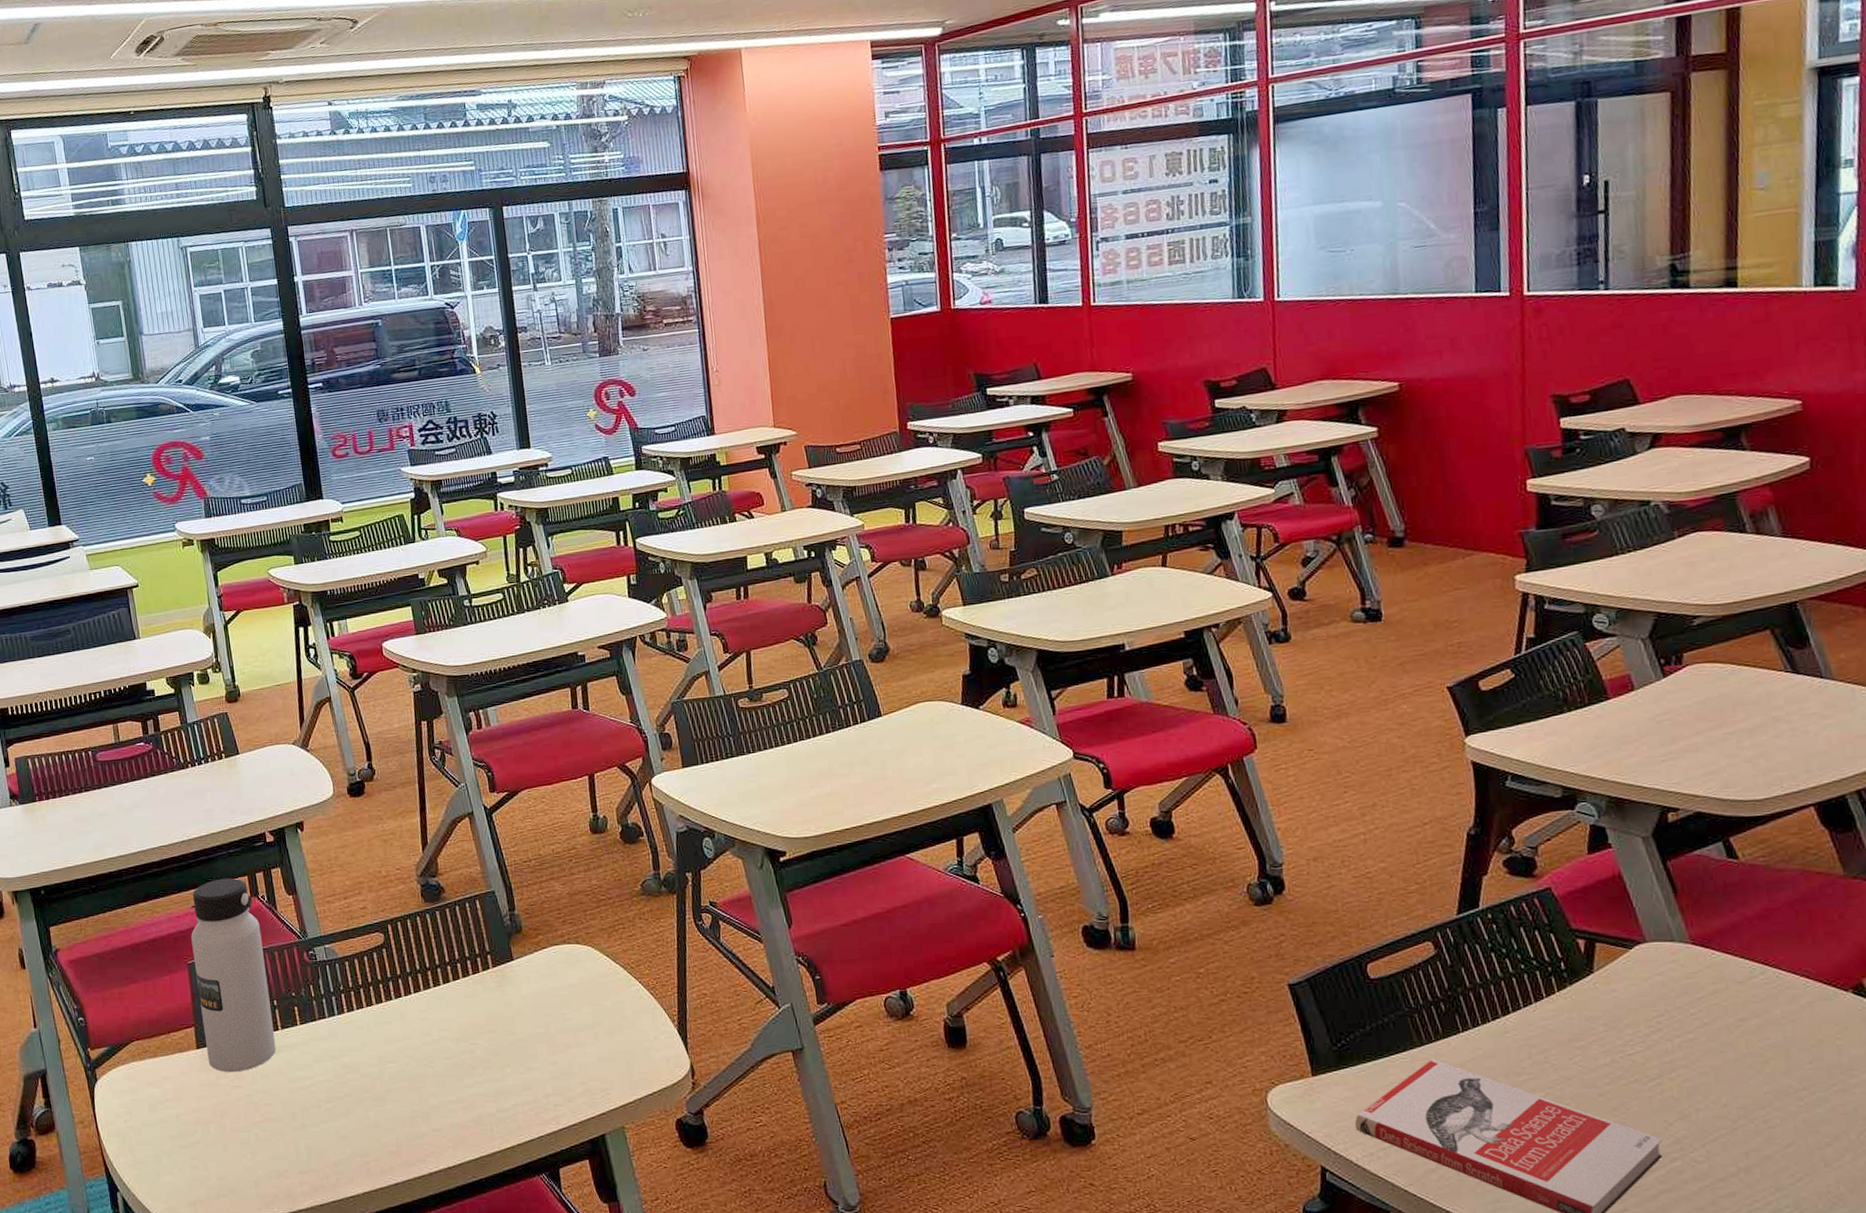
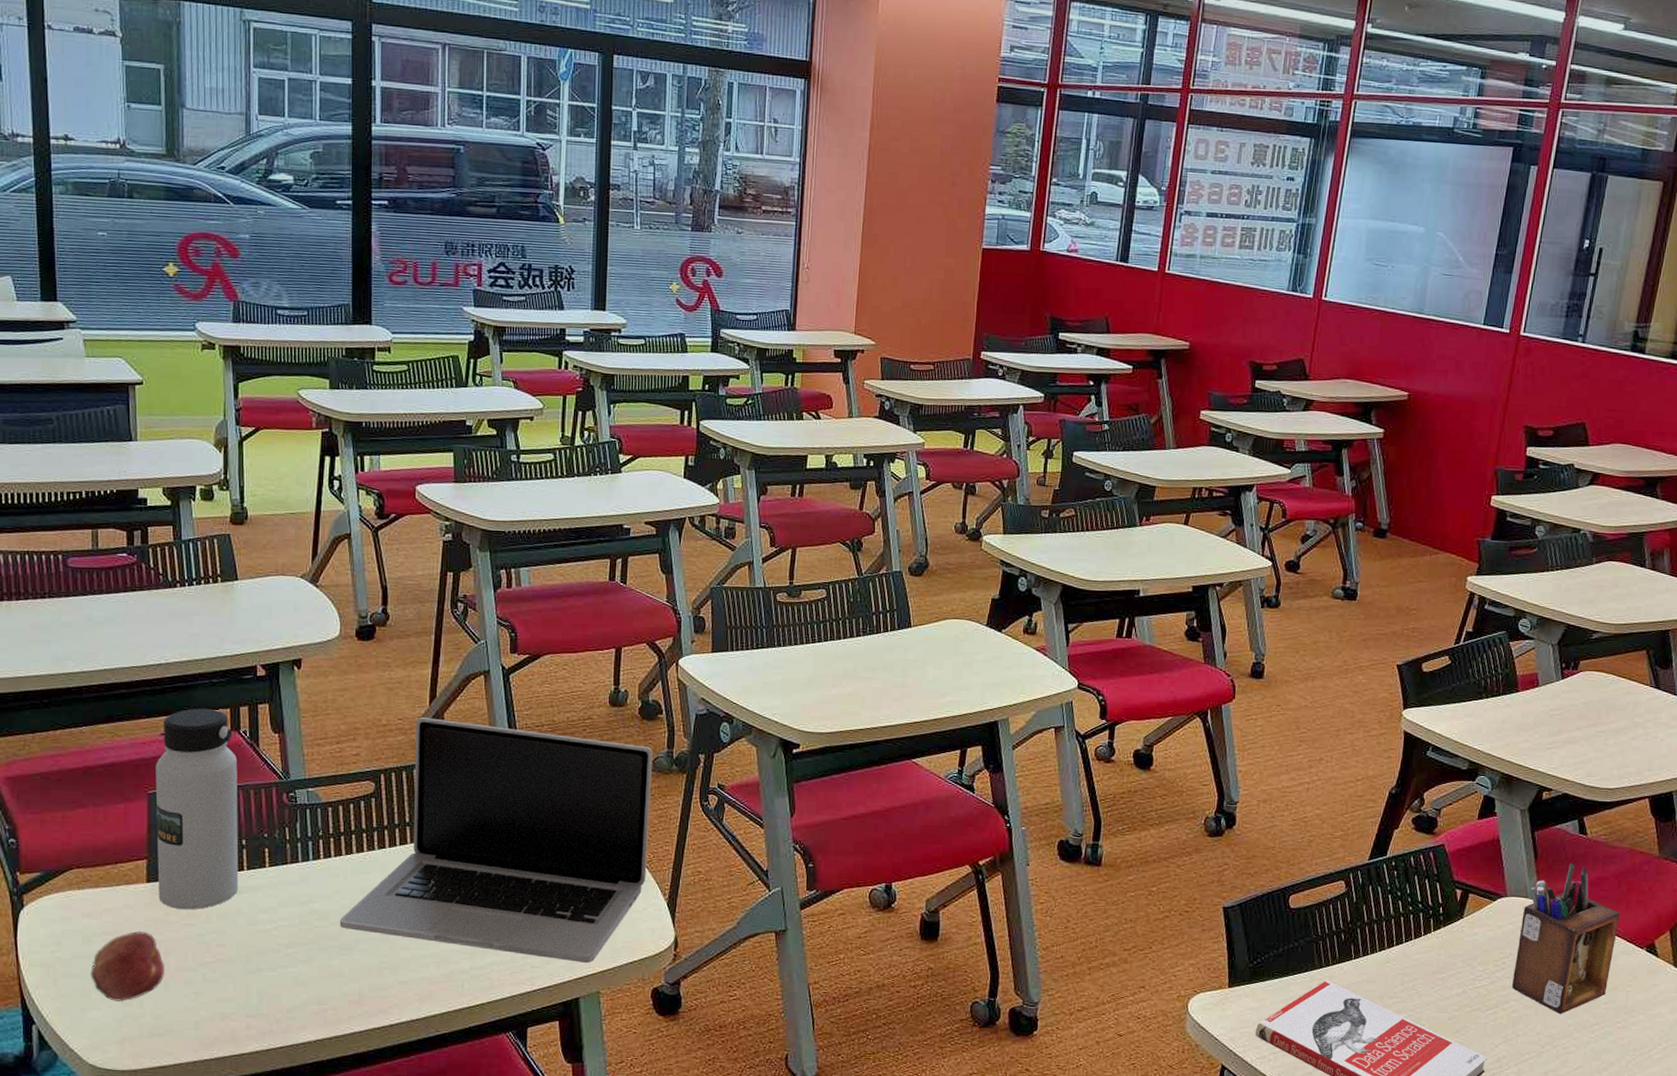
apple: none [159,1095,223,1165] -> present [90,930,165,1002]
laptop: none [369,864,653,1099] -> present [339,717,654,964]
desk organizer: none [1672,895,1808,1080] -> present [1512,863,1620,1014]

